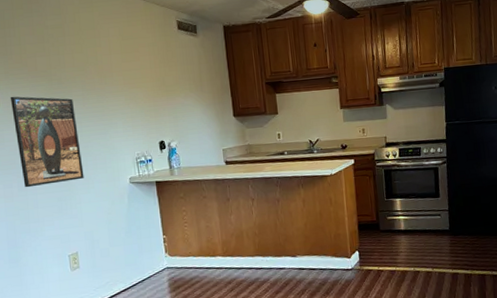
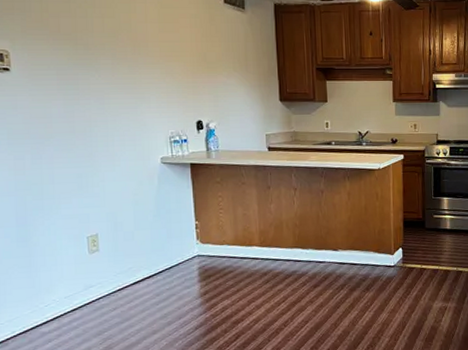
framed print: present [10,96,84,188] -> none [26,58,109,161]

